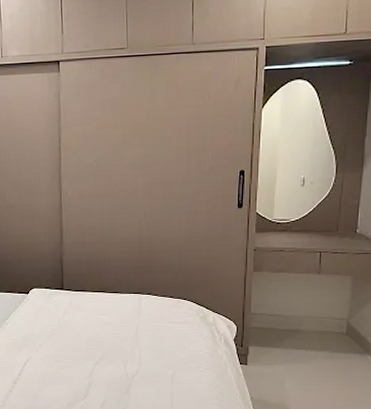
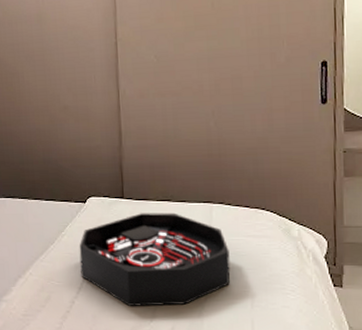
tray: none [21,302,155,385] -> present [79,212,231,306]

